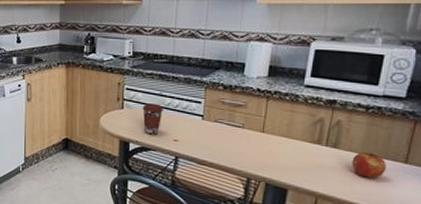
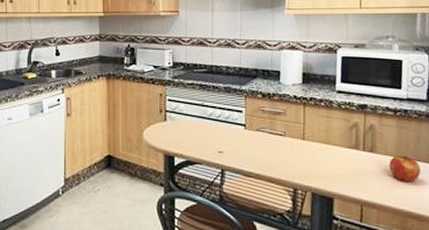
coffee cup: present [142,103,163,135] -> none [185,114,206,147]

